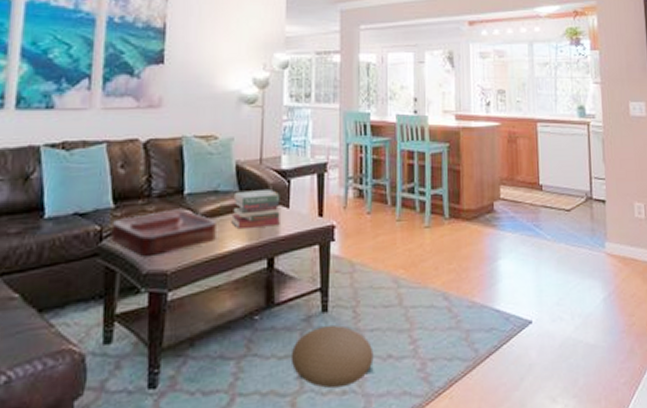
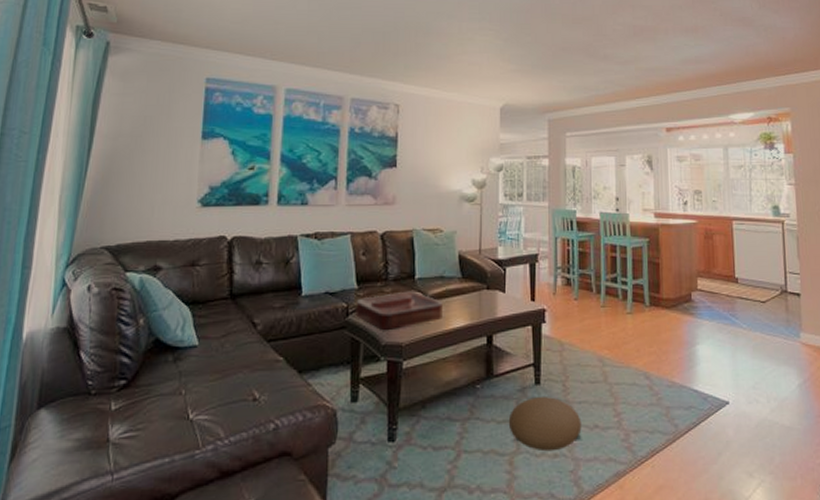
books: present [231,188,280,230] -> none [455,275,497,310]

